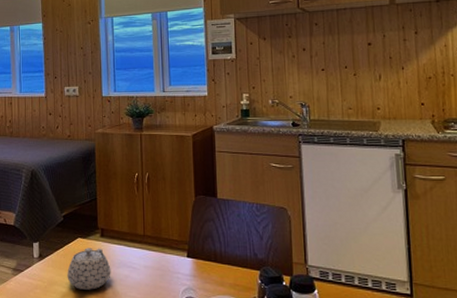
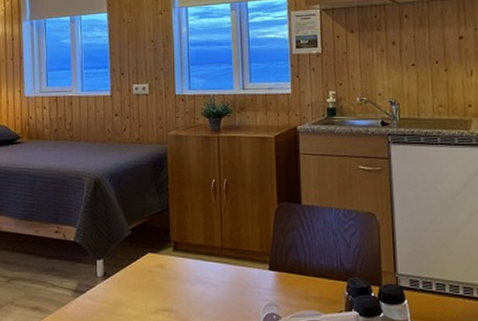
teapot: present [67,248,111,290] -> none [135,263,185,311]

